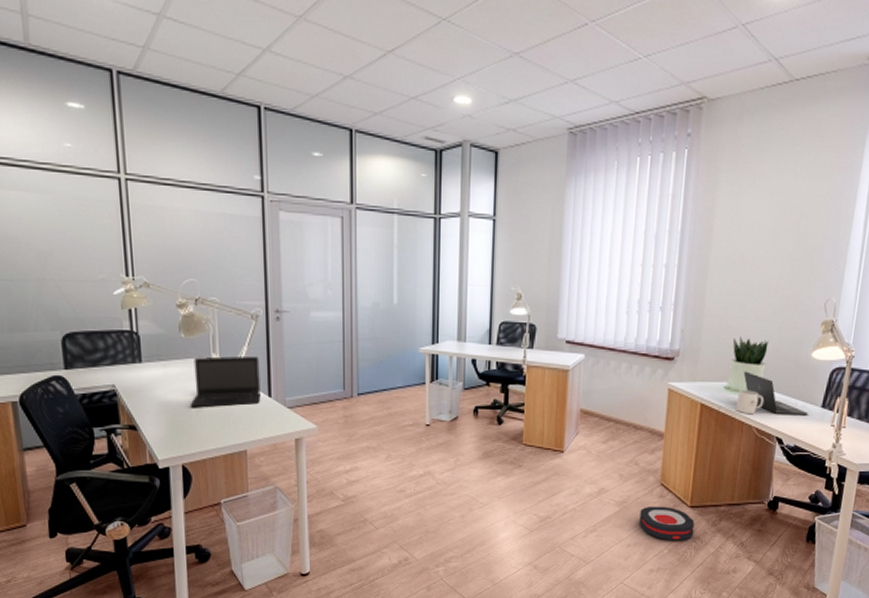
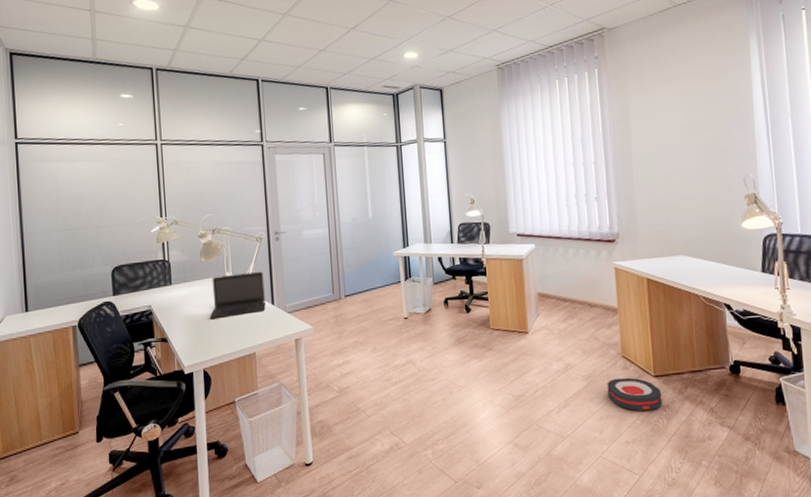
planter: present [723,337,769,396] -> none [664,216,702,268]
mug: present [735,390,764,415] -> none [679,262,705,285]
laptop: present [743,371,809,416] -> none [681,245,751,283]

